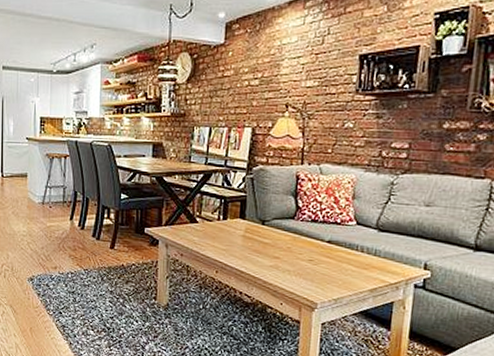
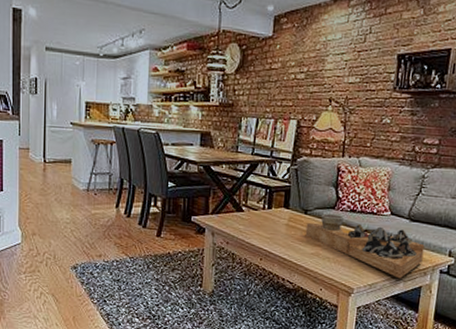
decorative tray: none [263,223,396,294] -> present [305,213,425,279]

